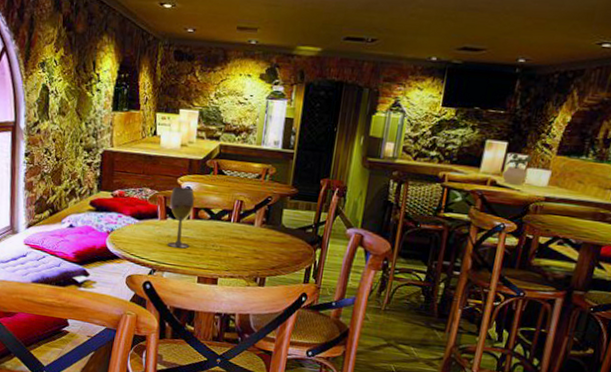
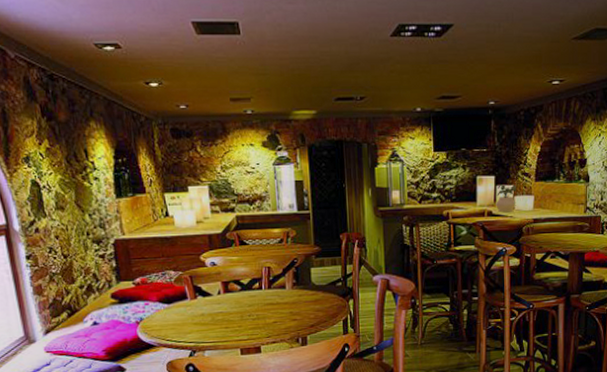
wine glass: present [167,186,195,249] -> none [196,263,226,325]

